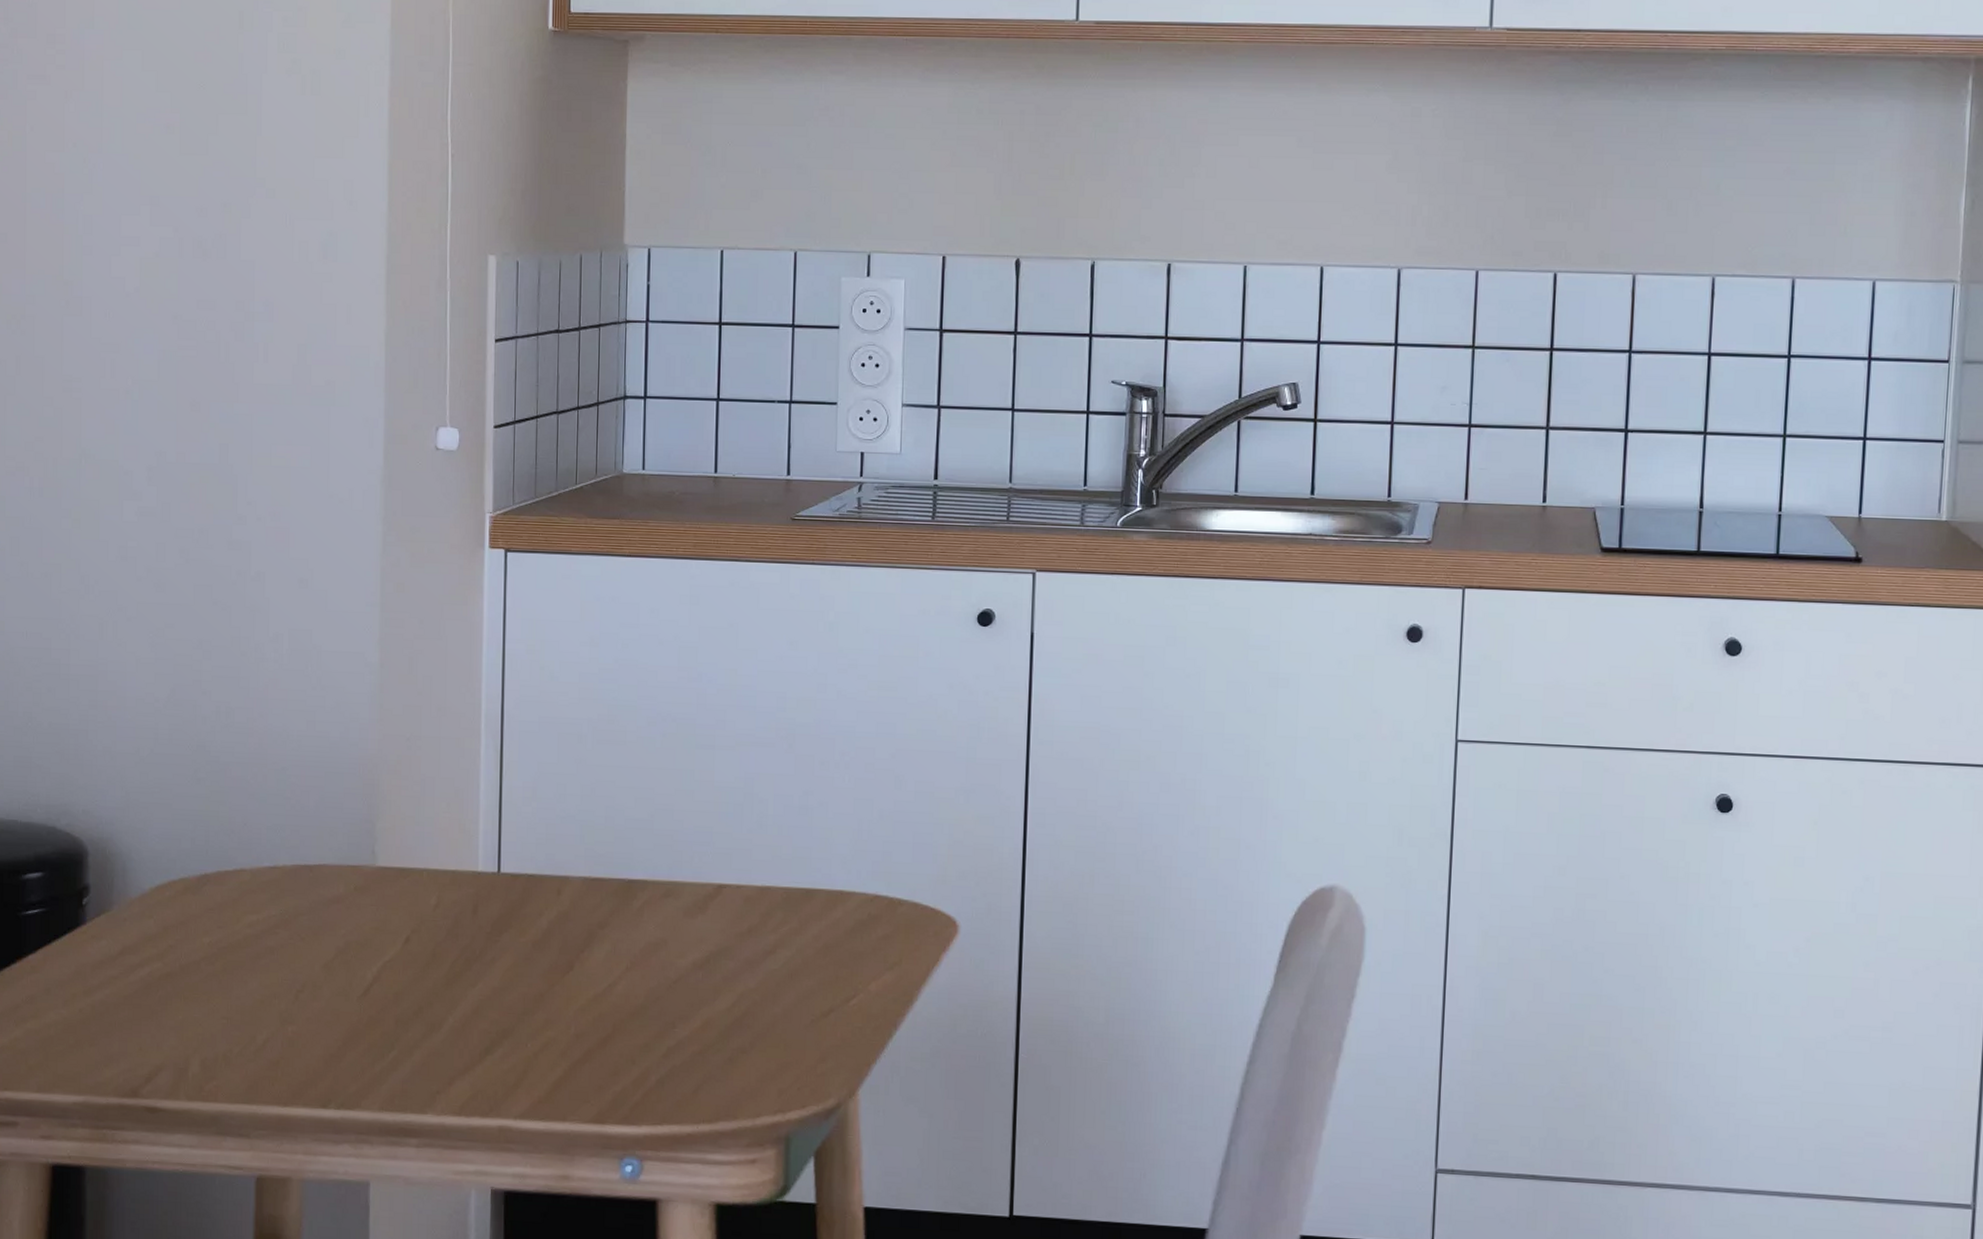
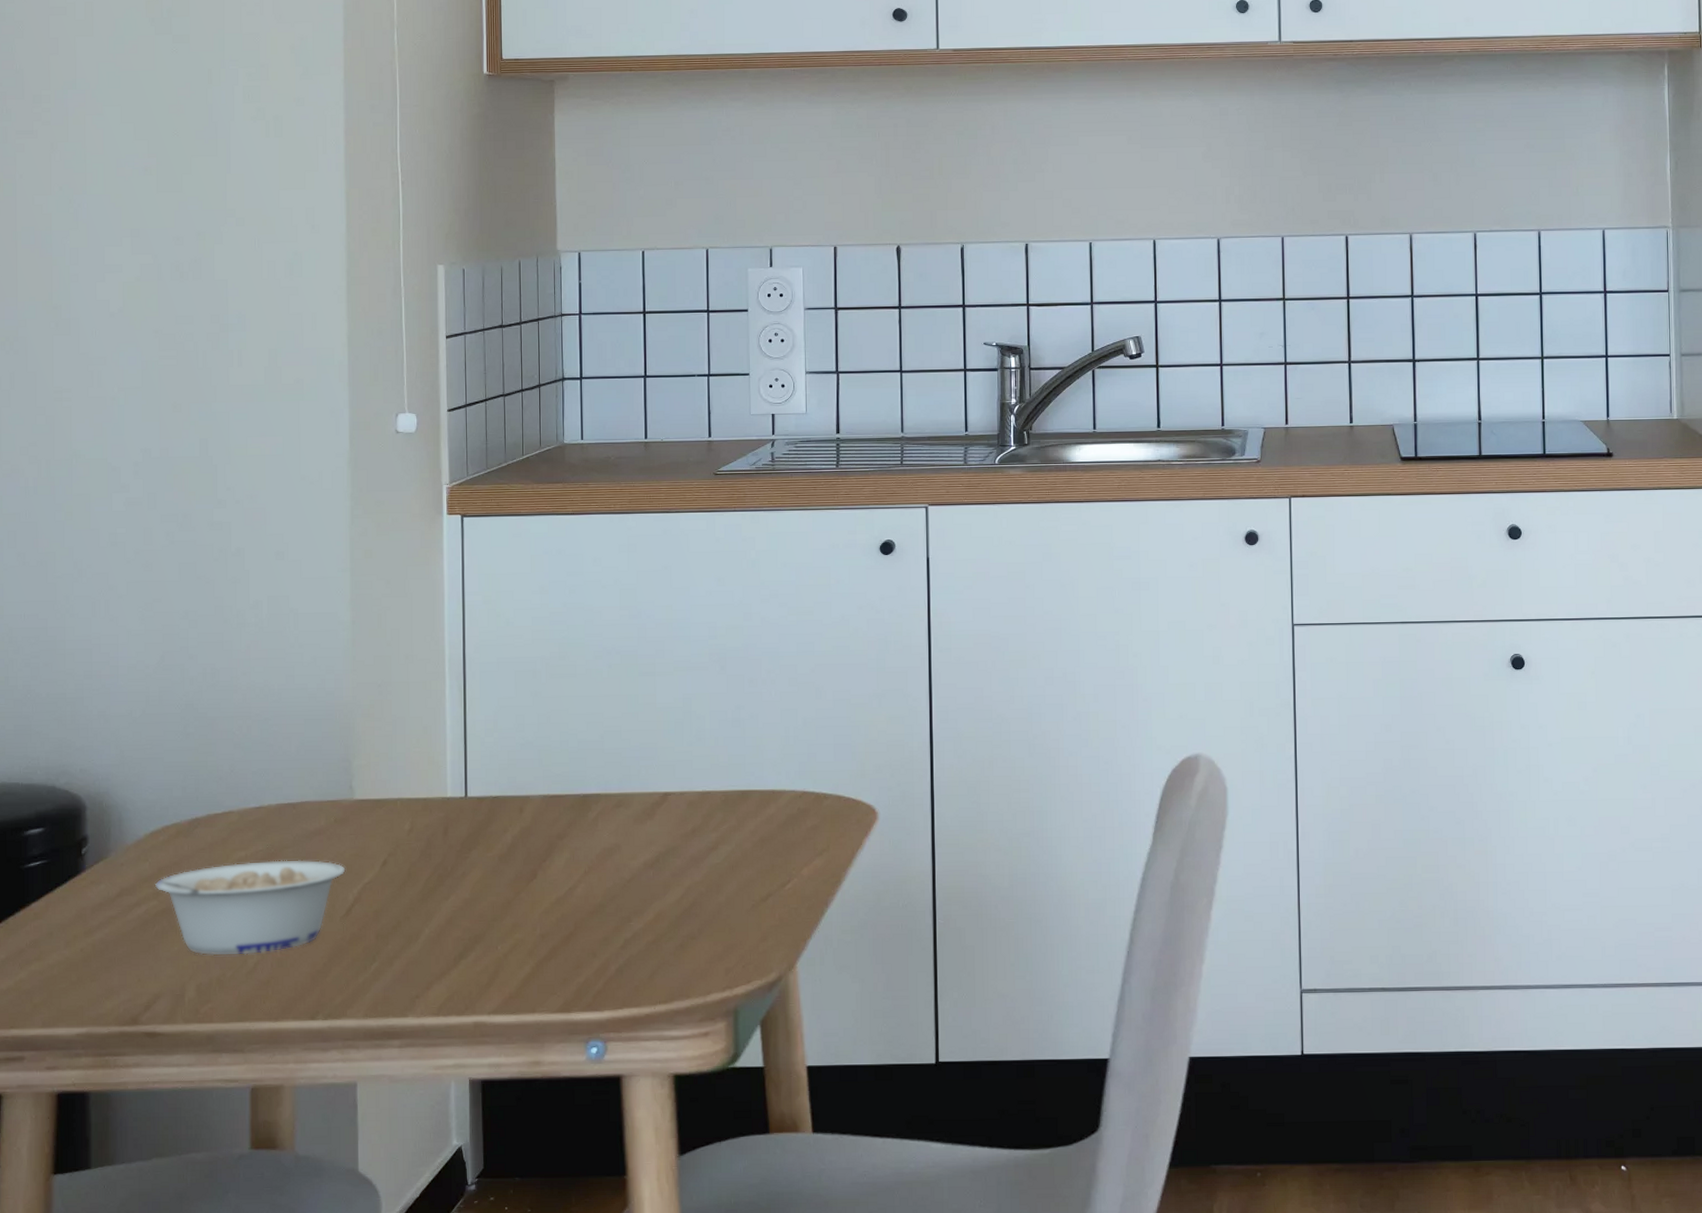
legume: none [159,927,365,1031] -> present [154,860,346,956]

